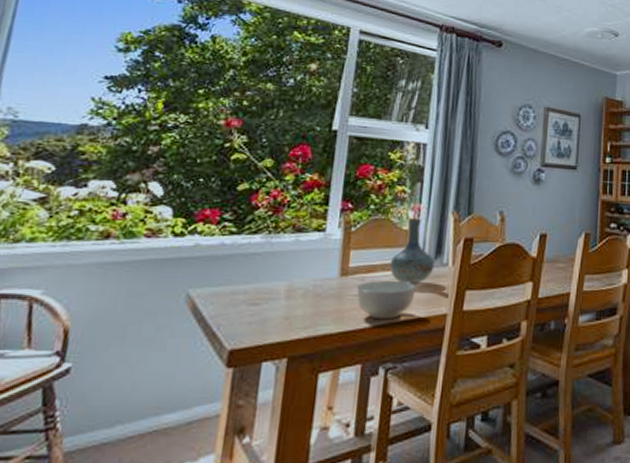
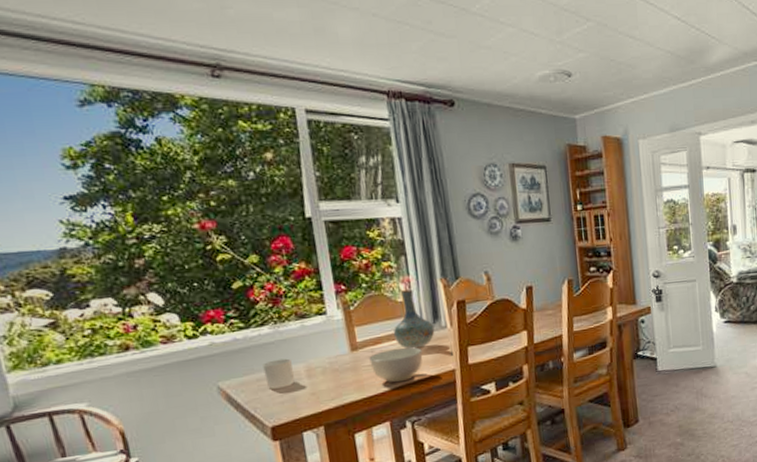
mug: none [239,273,274,306] -> present [263,358,295,389]

